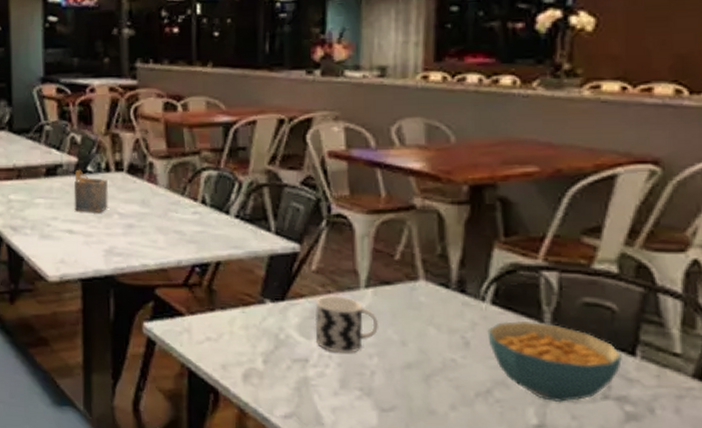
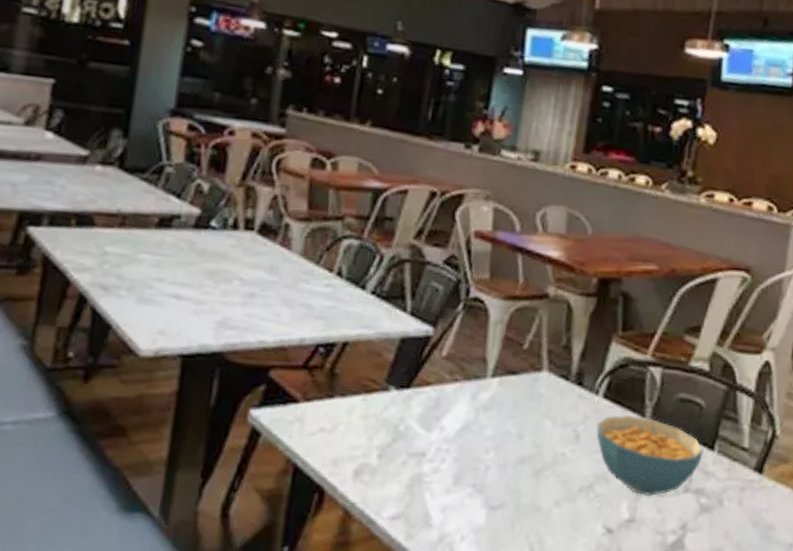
napkin holder: present [74,169,108,212] -> none [187,223,233,277]
cup: present [314,295,380,353] -> none [435,383,500,447]

